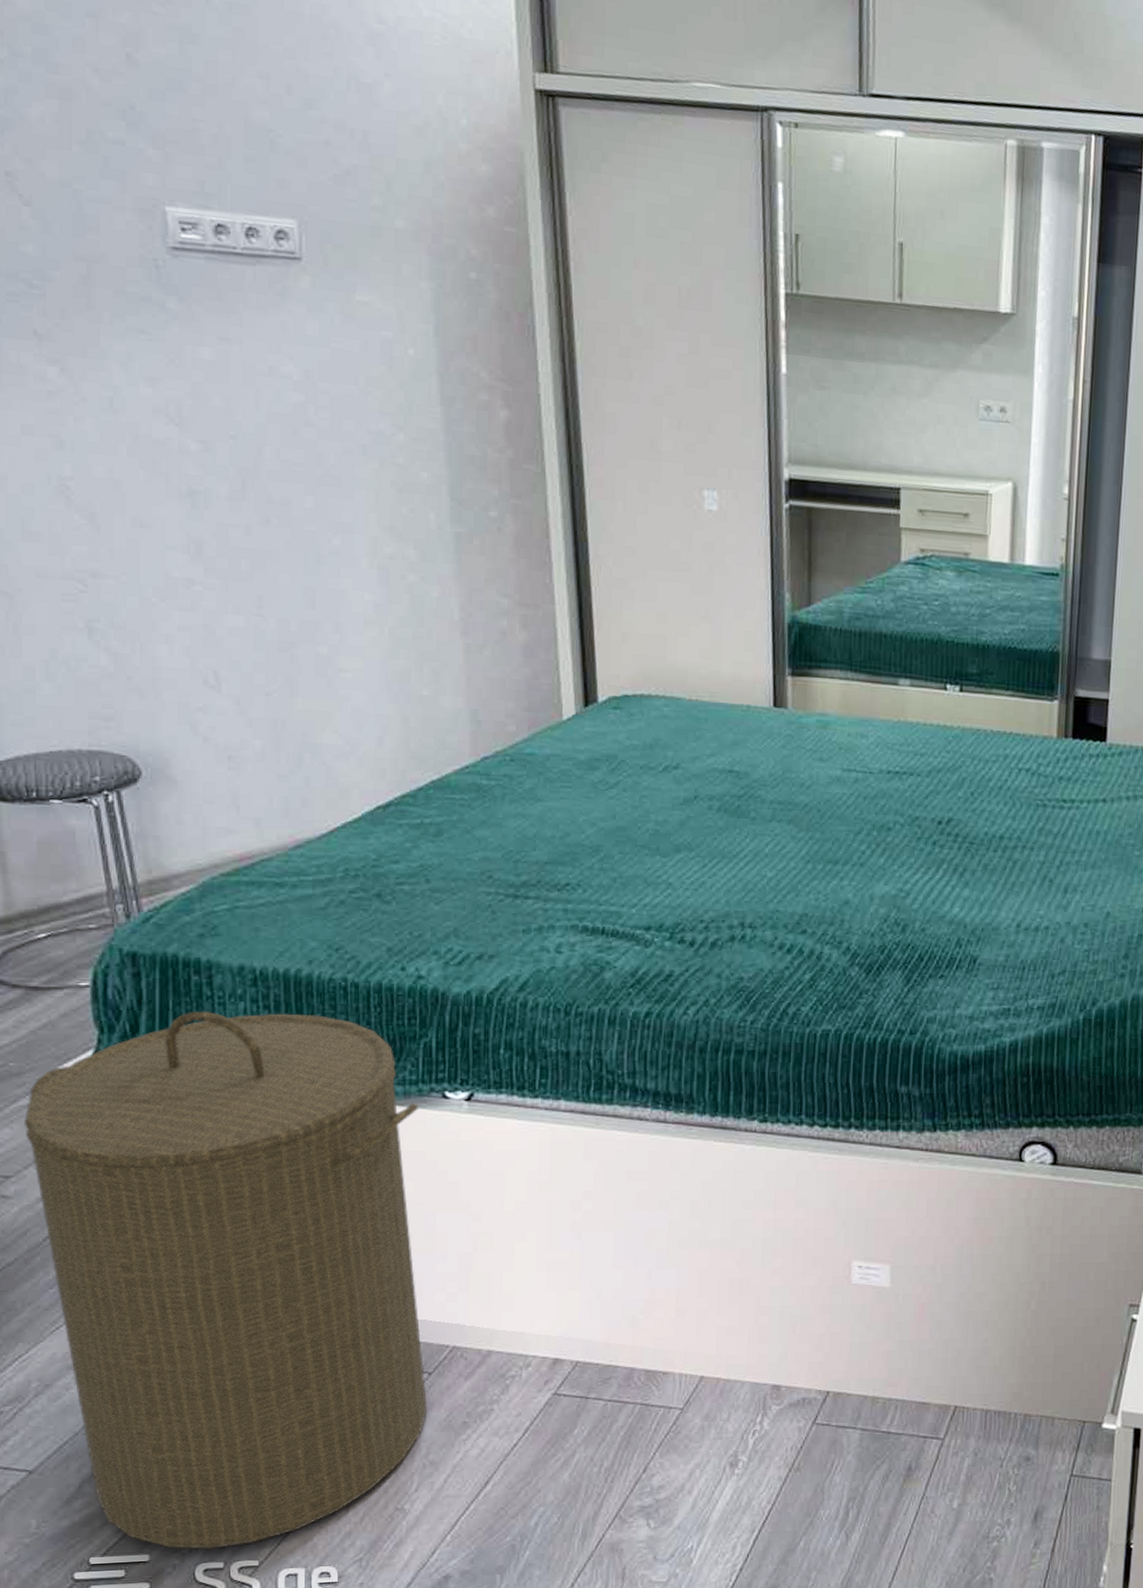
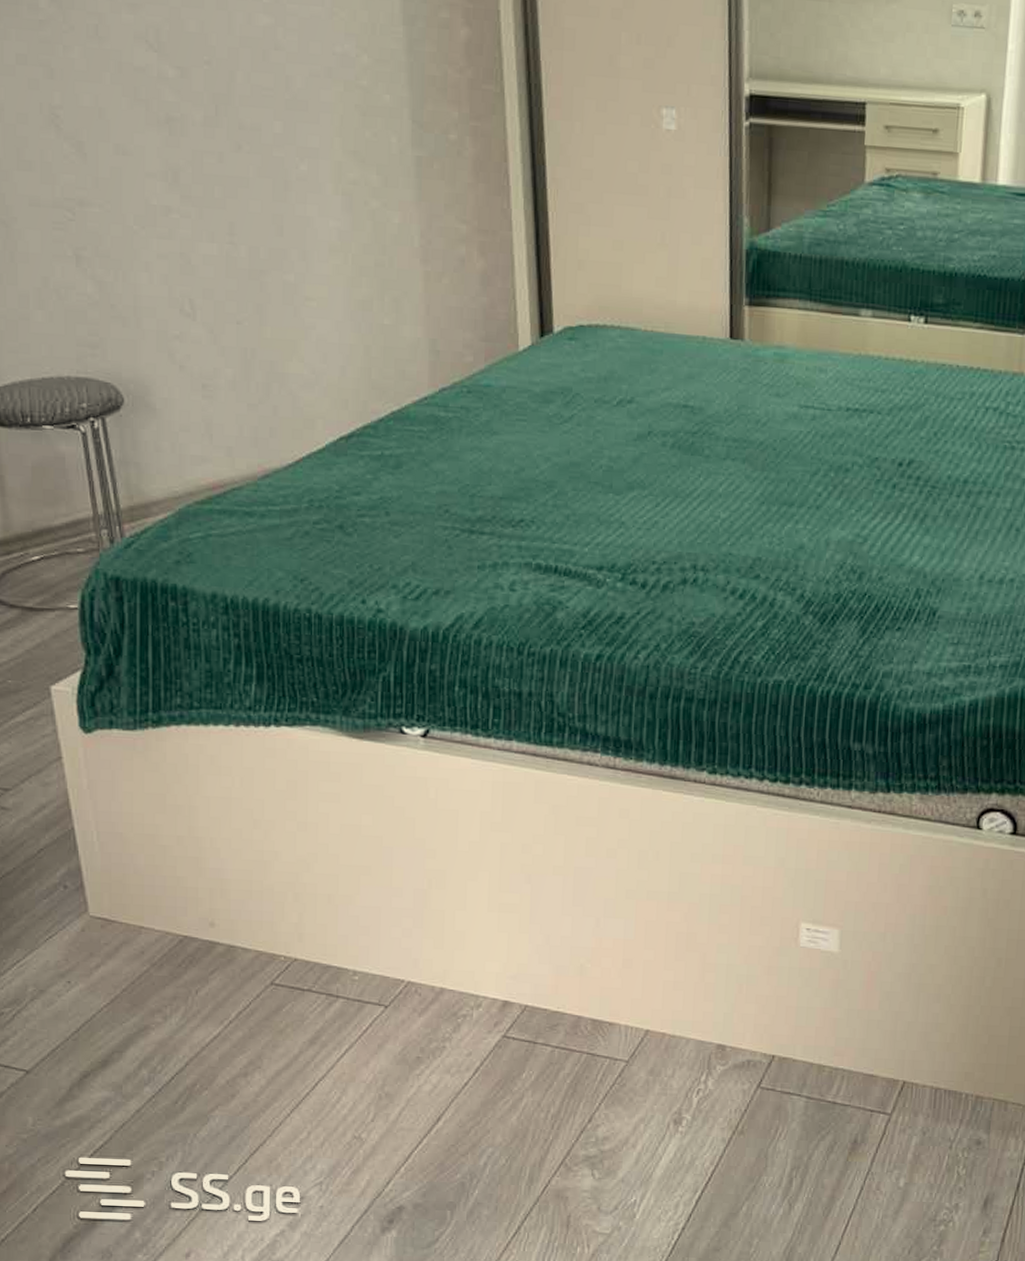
laundry hamper: present [24,1011,428,1550] -> none [21,637,384,1160]

